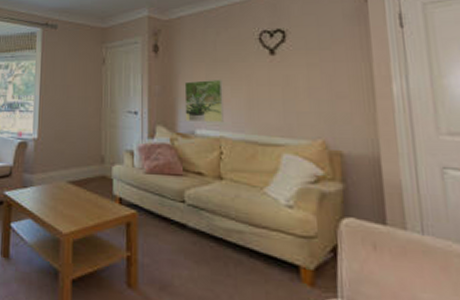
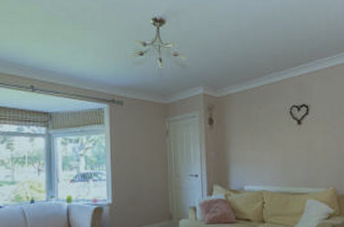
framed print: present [184,79,224,122] -> none [234,145,265,180]

